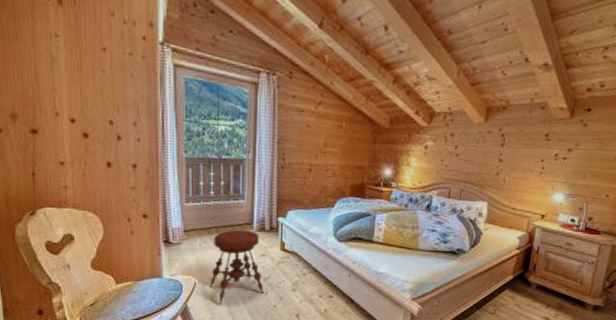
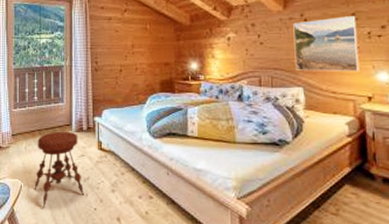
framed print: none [484,135,549,192] -> present [293,16,360,72]

